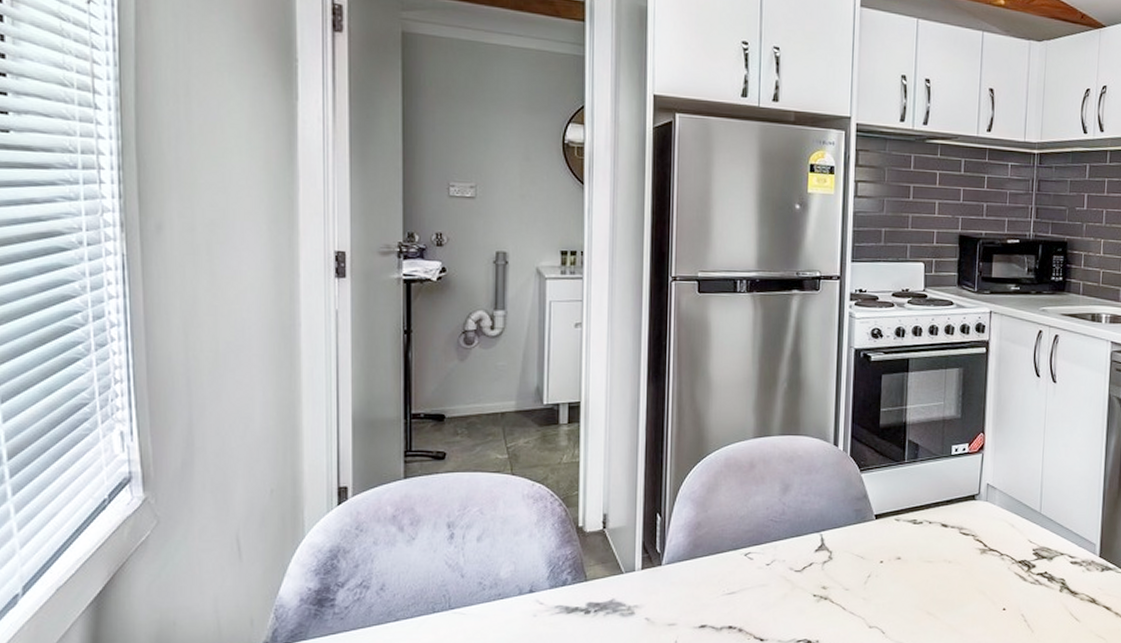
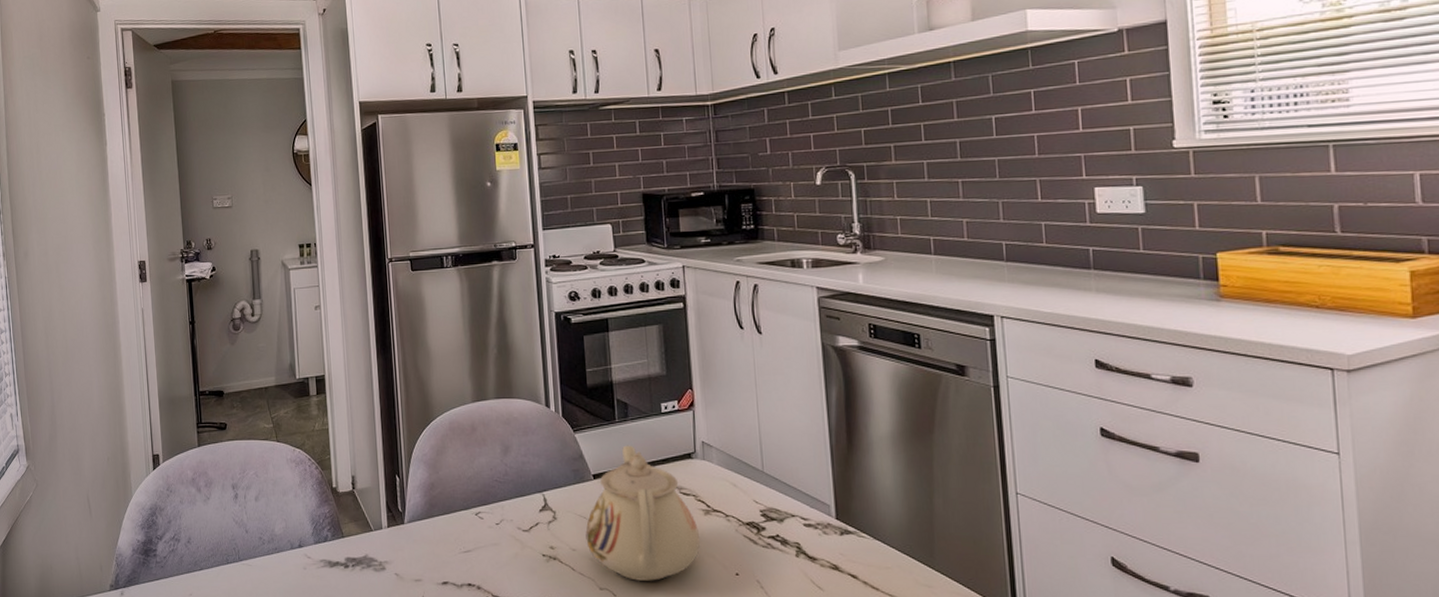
teapot: none [860,486,974,618] -> present [585,445,701,581]

